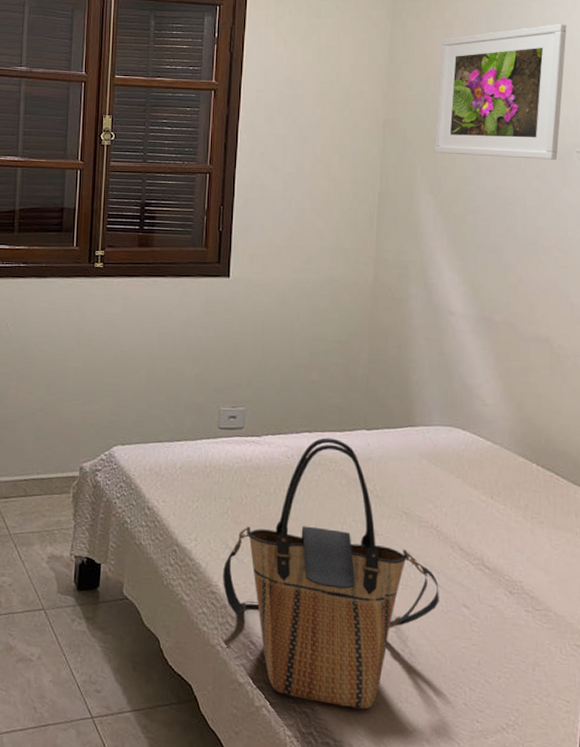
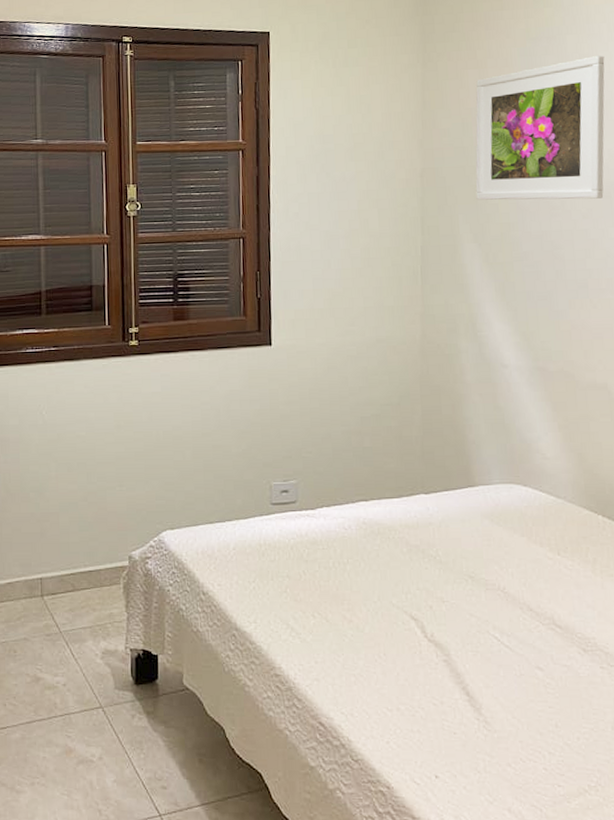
tote bag: present [223,437,439,710] -> none [286,505,512,783]

